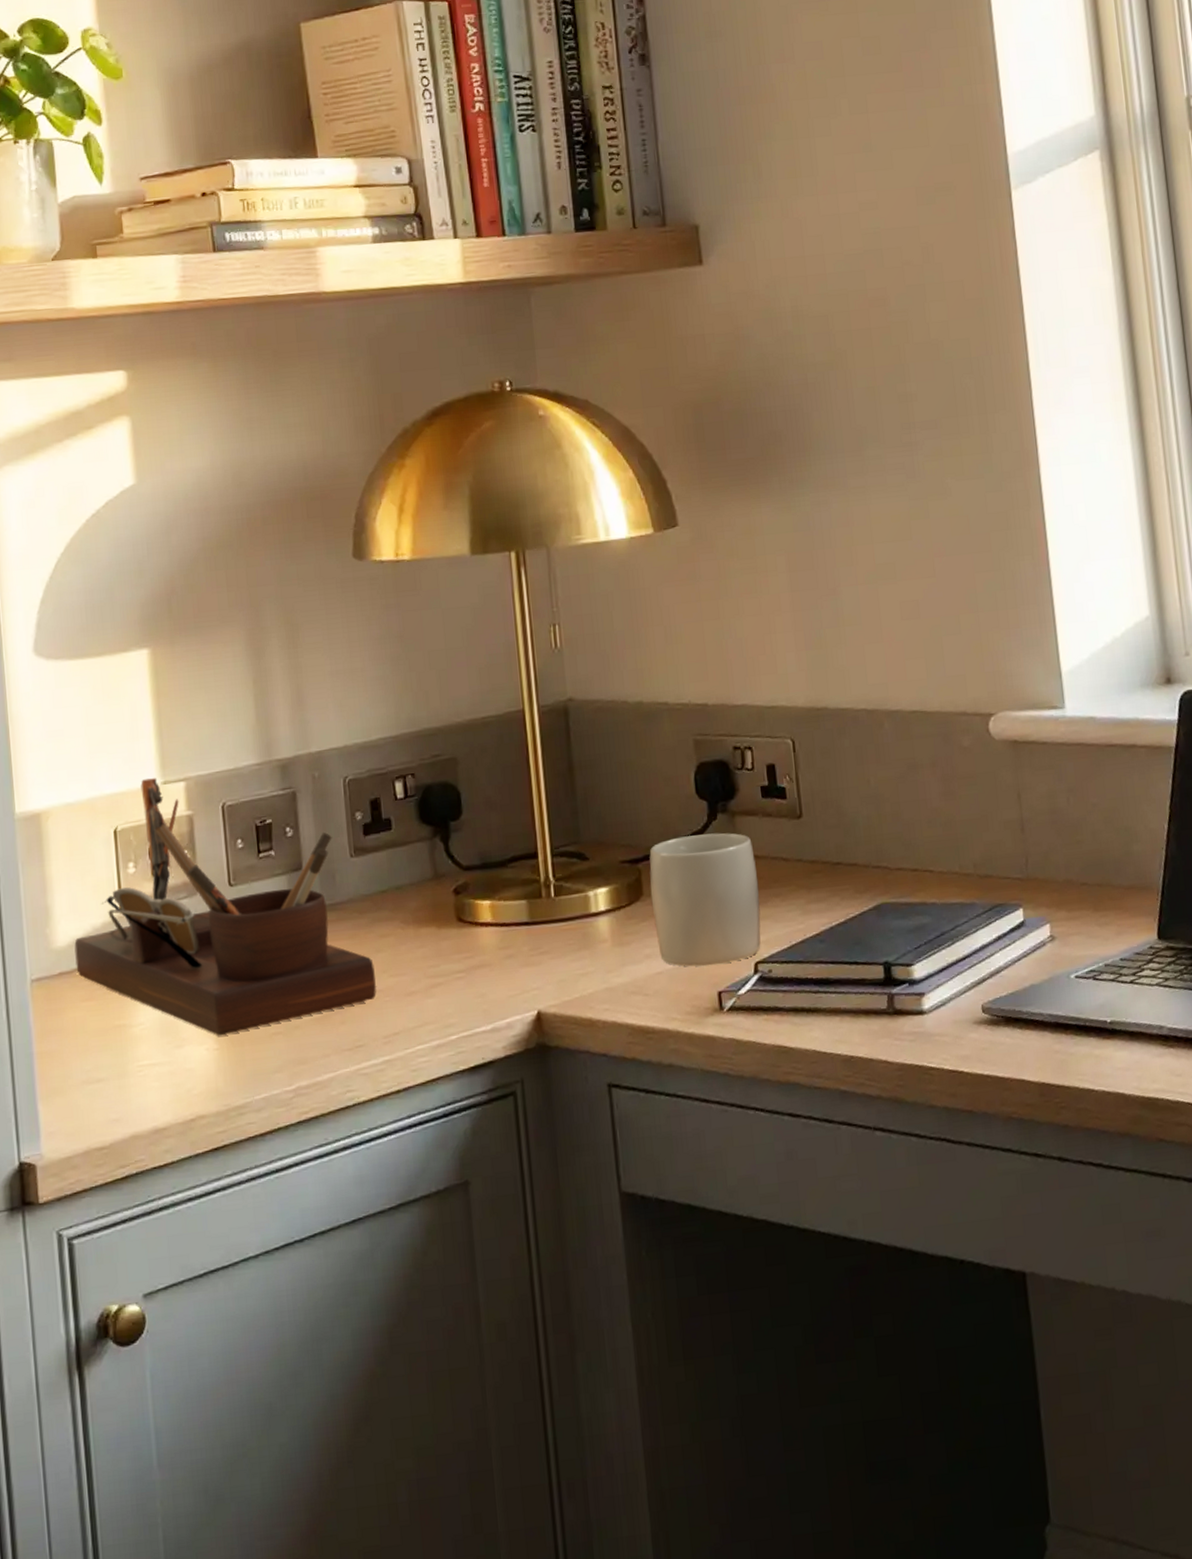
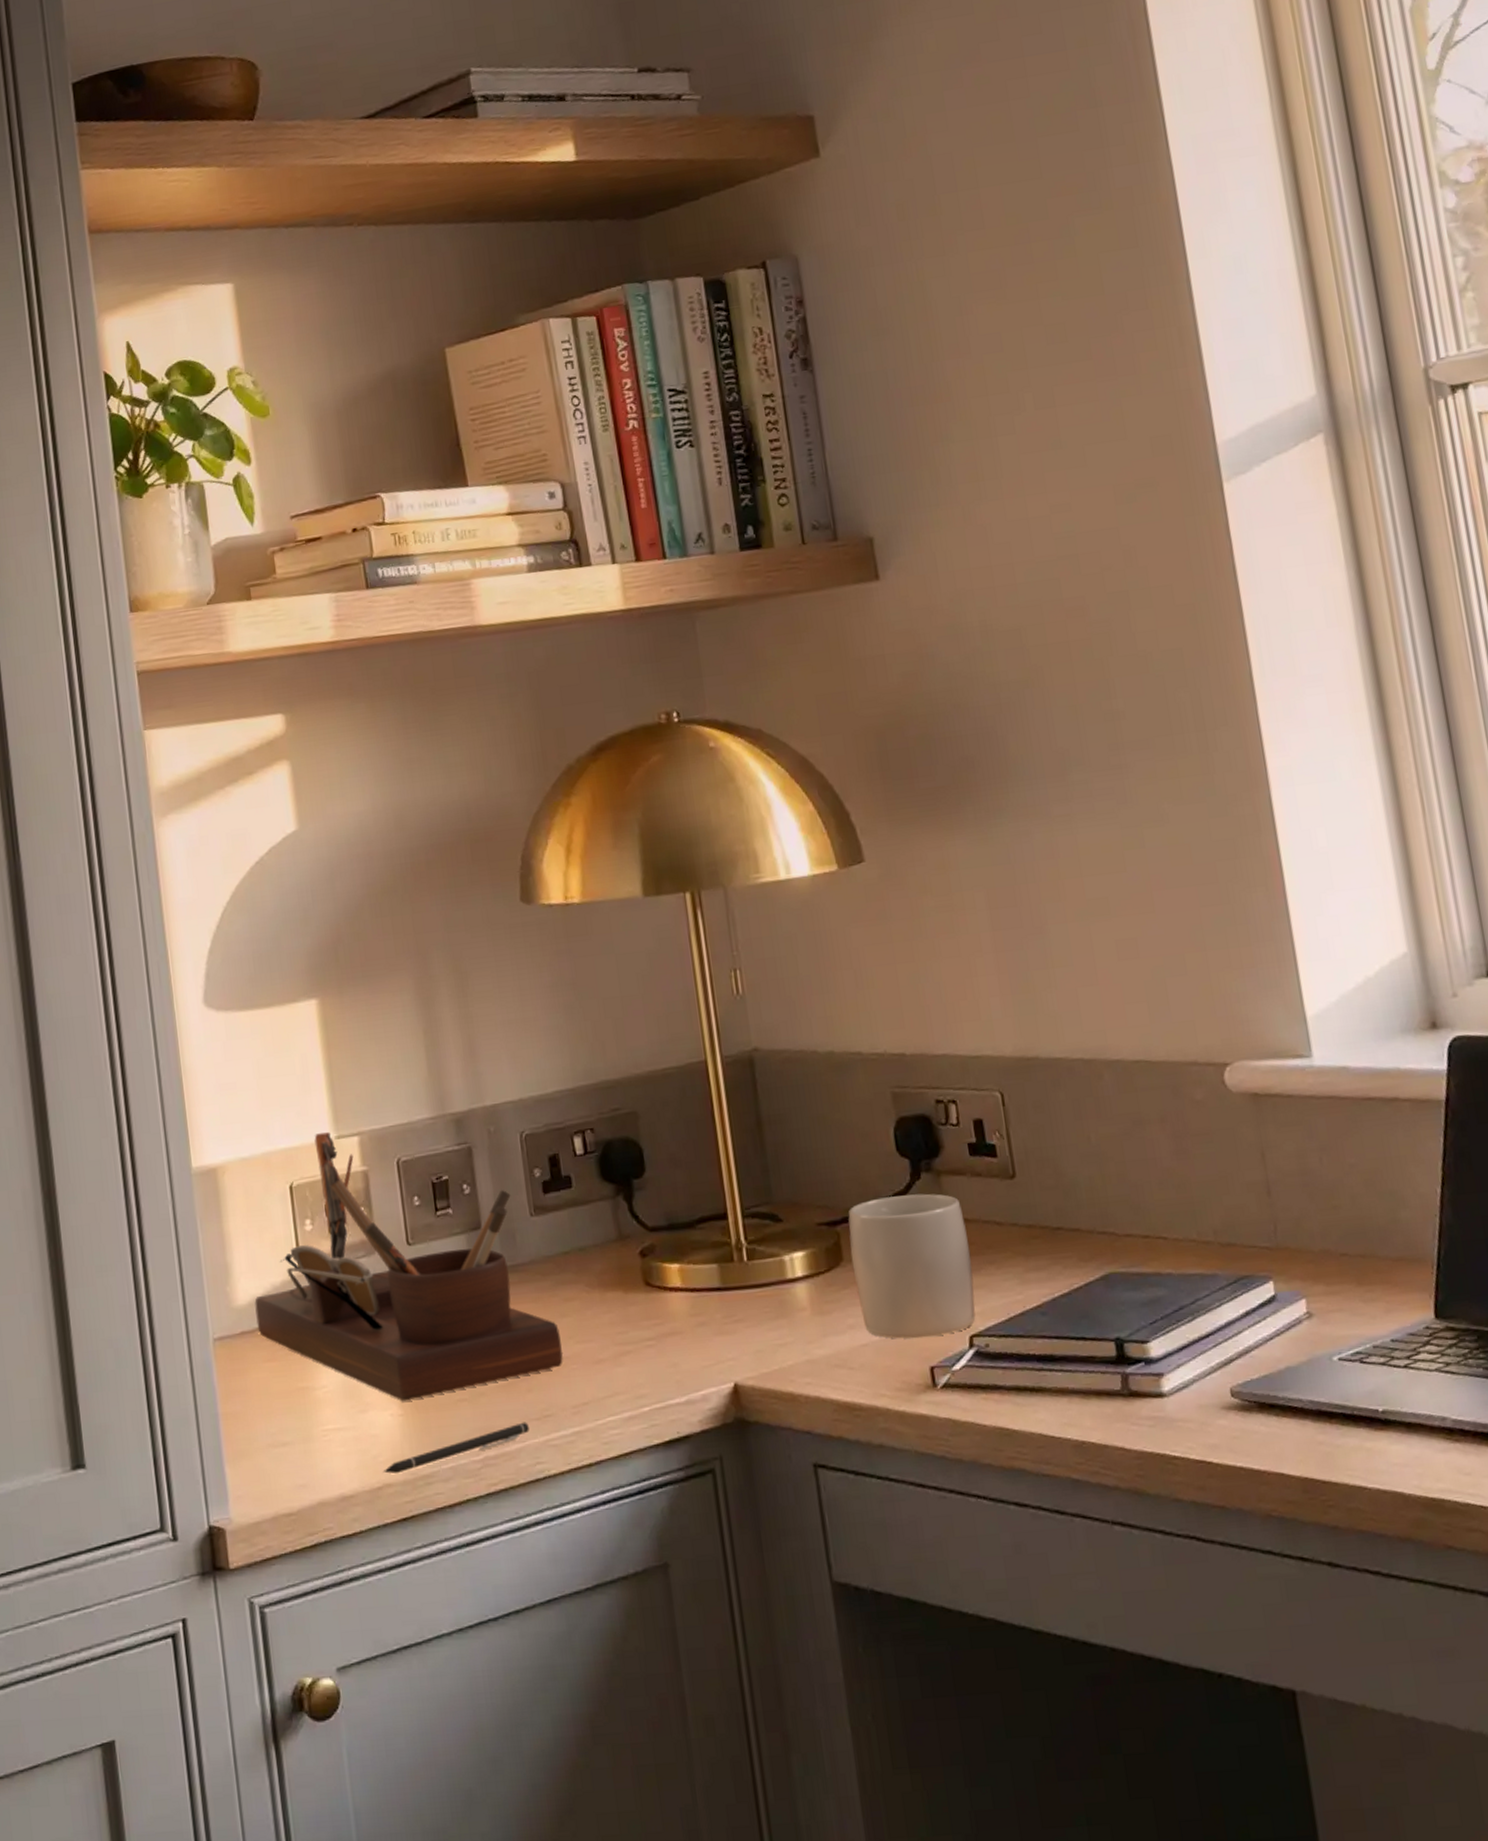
pen: none [196,1052,341,1106] -> present [383,1422,529,1474]

